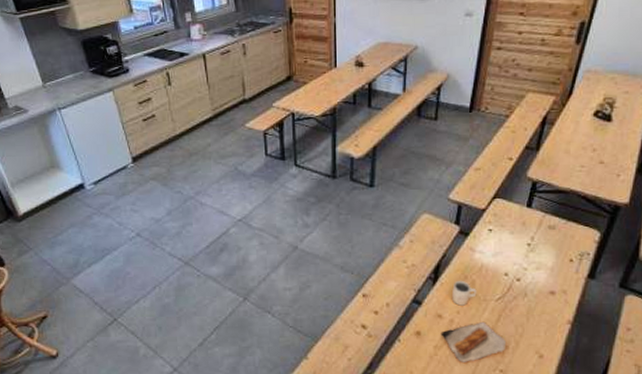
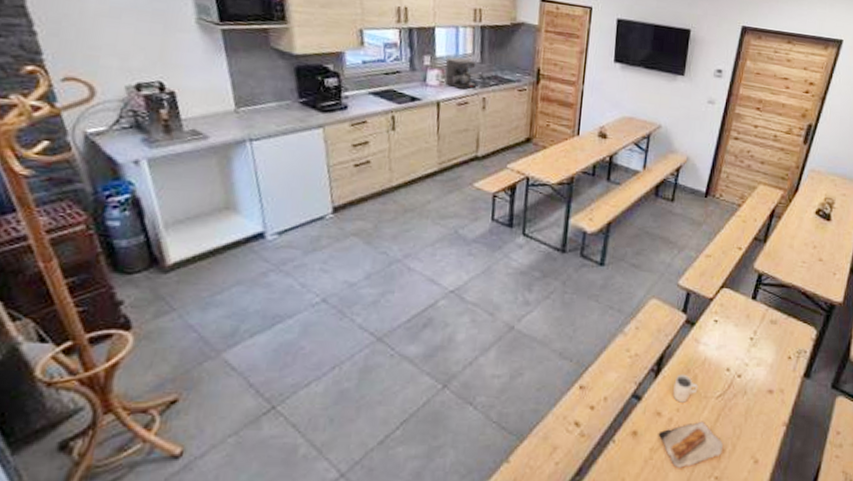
coffee maker: none [204,9,234,39] -> present [445,57,476,90]

